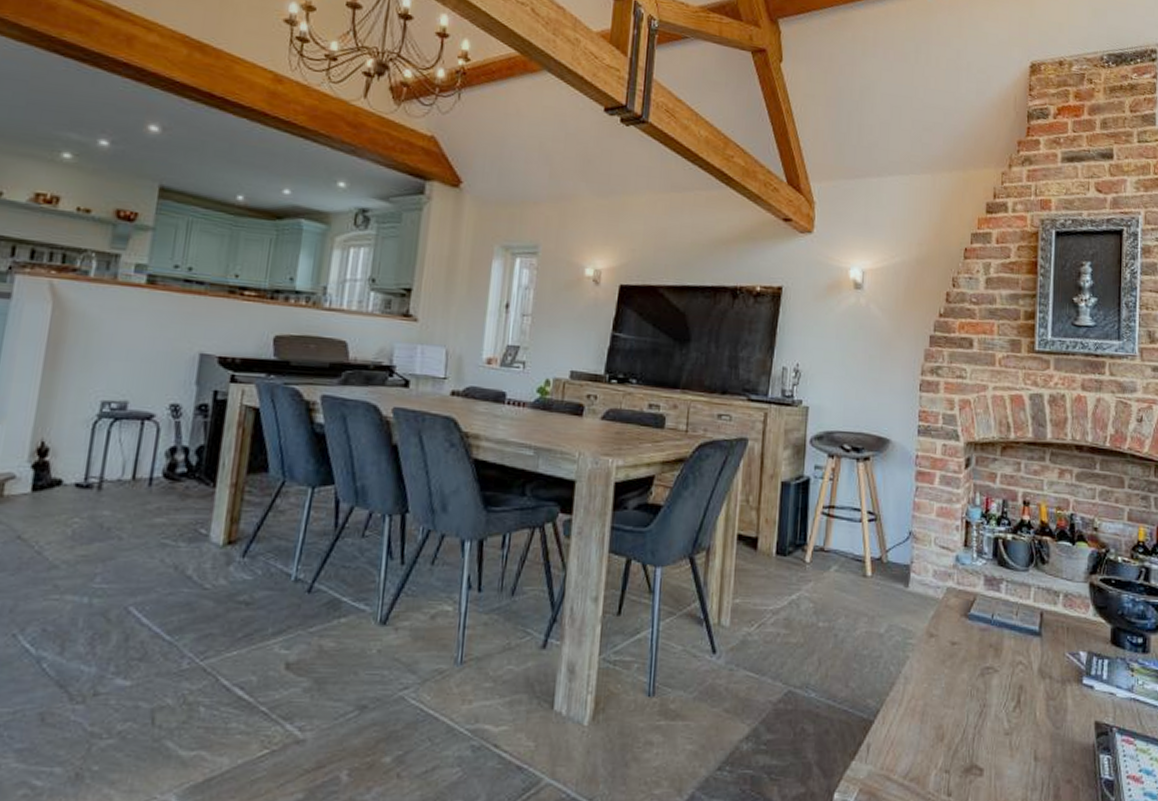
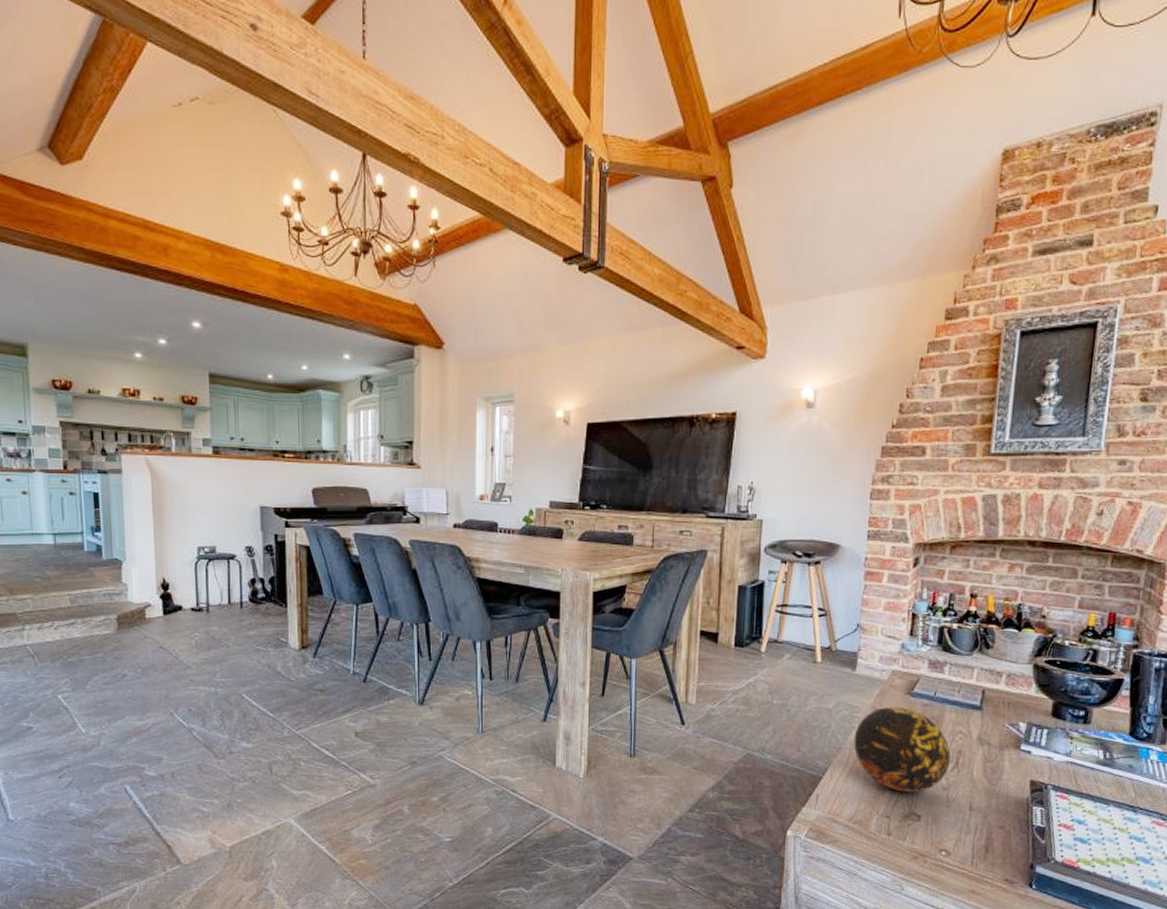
decorative orb: none [908,630,1012,739] -> present [853,706,951,792]

